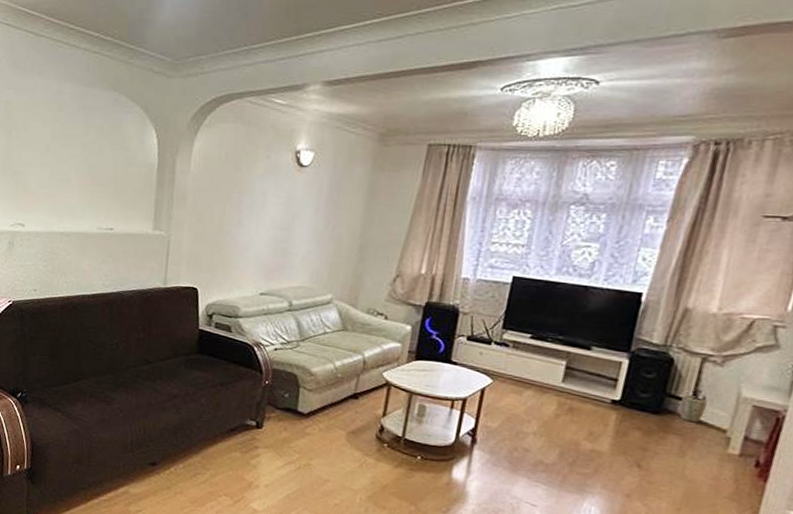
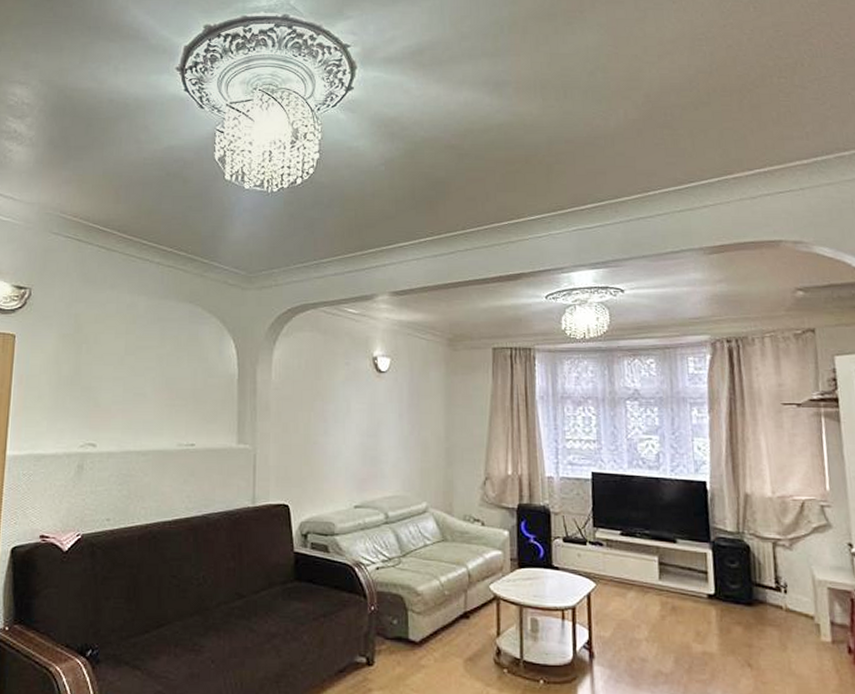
plant pot: present [679,395,707,423] -> none [766,582,790,611]

